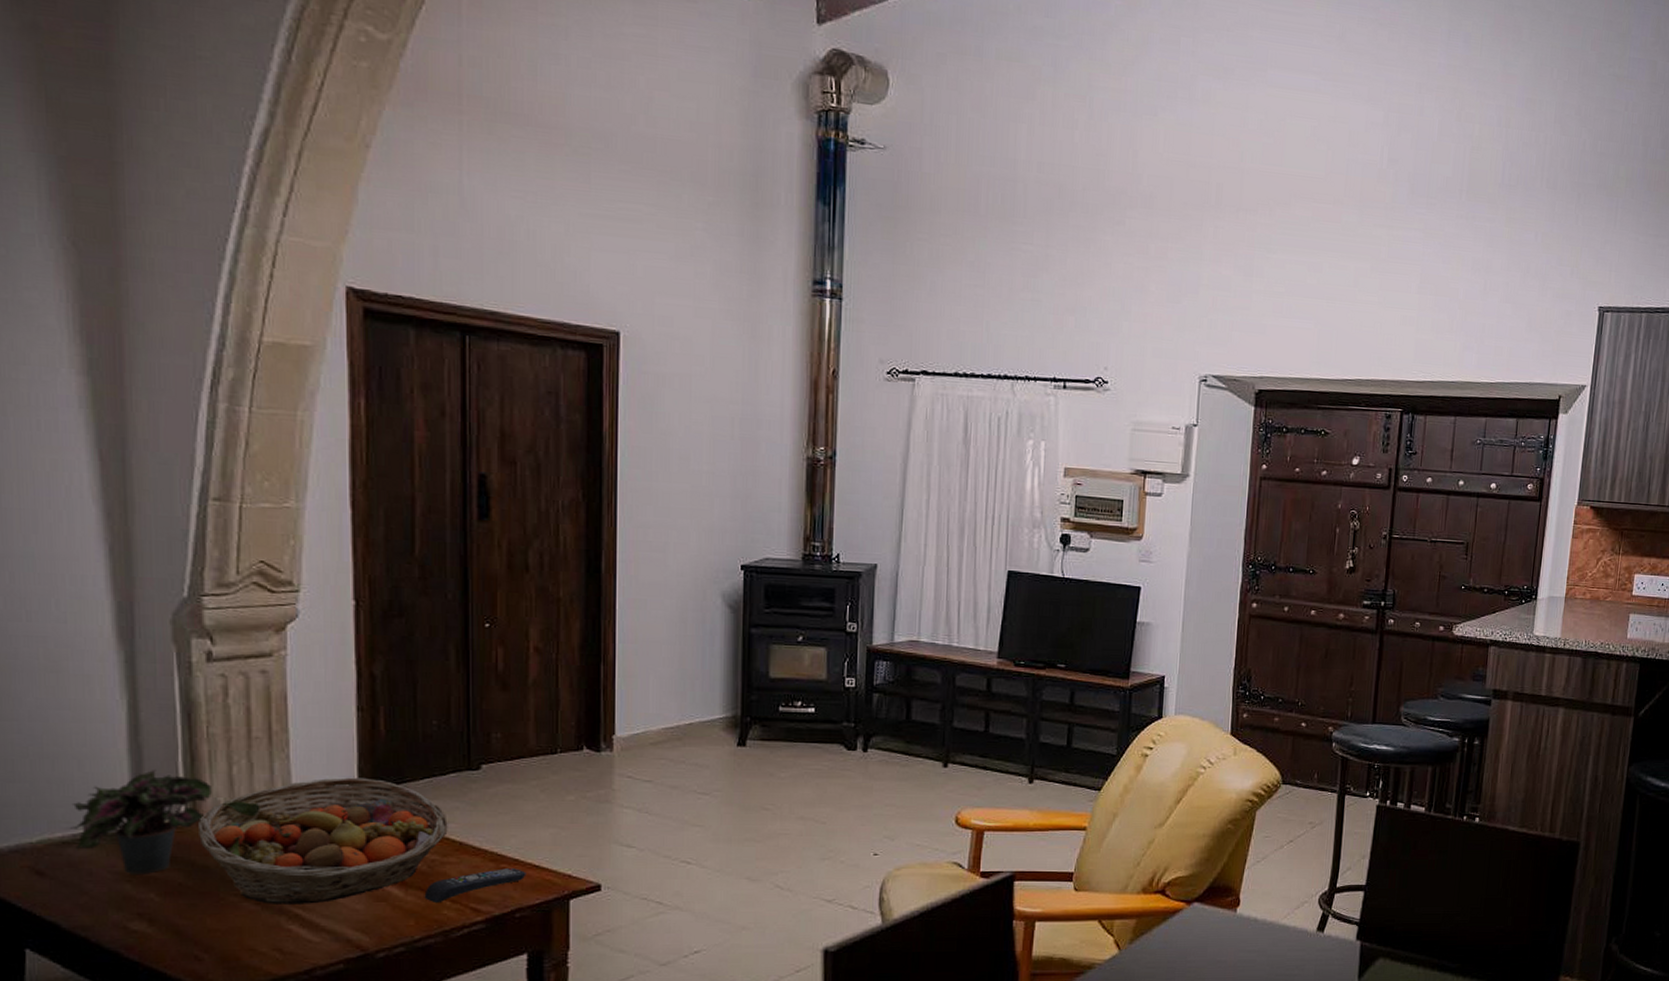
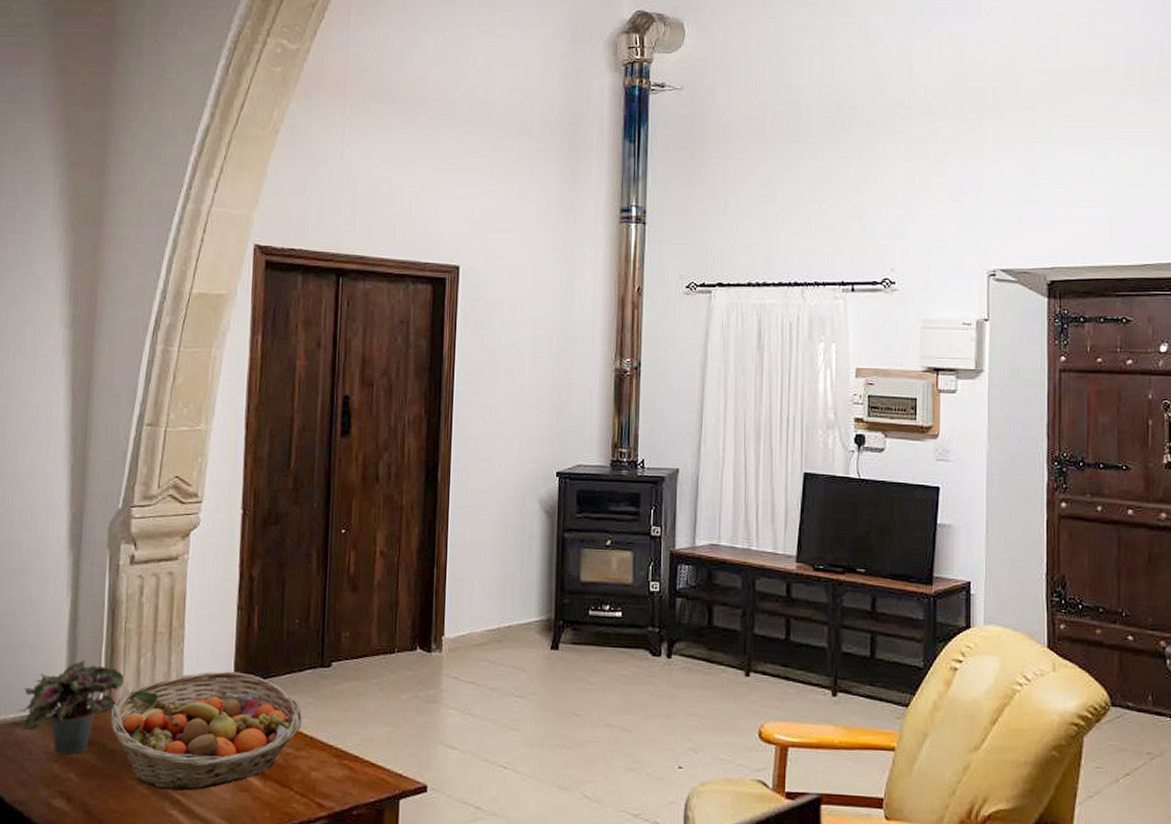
remote control: present [424,867,526,904] -> none [279,764,364,797]

